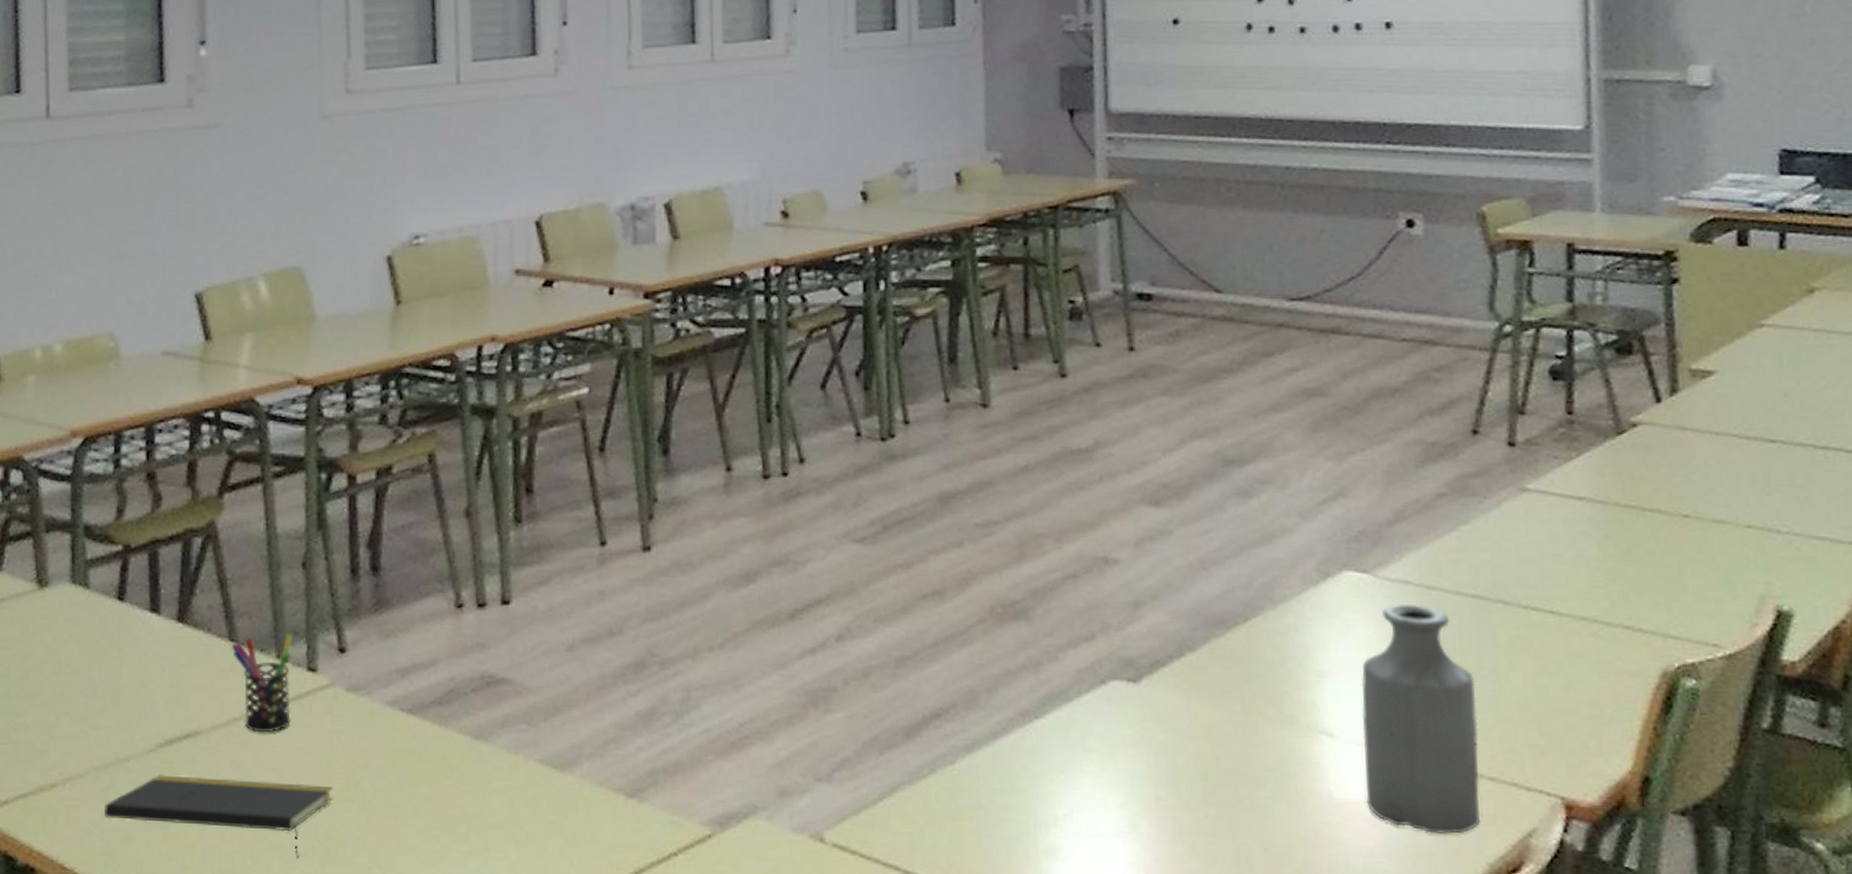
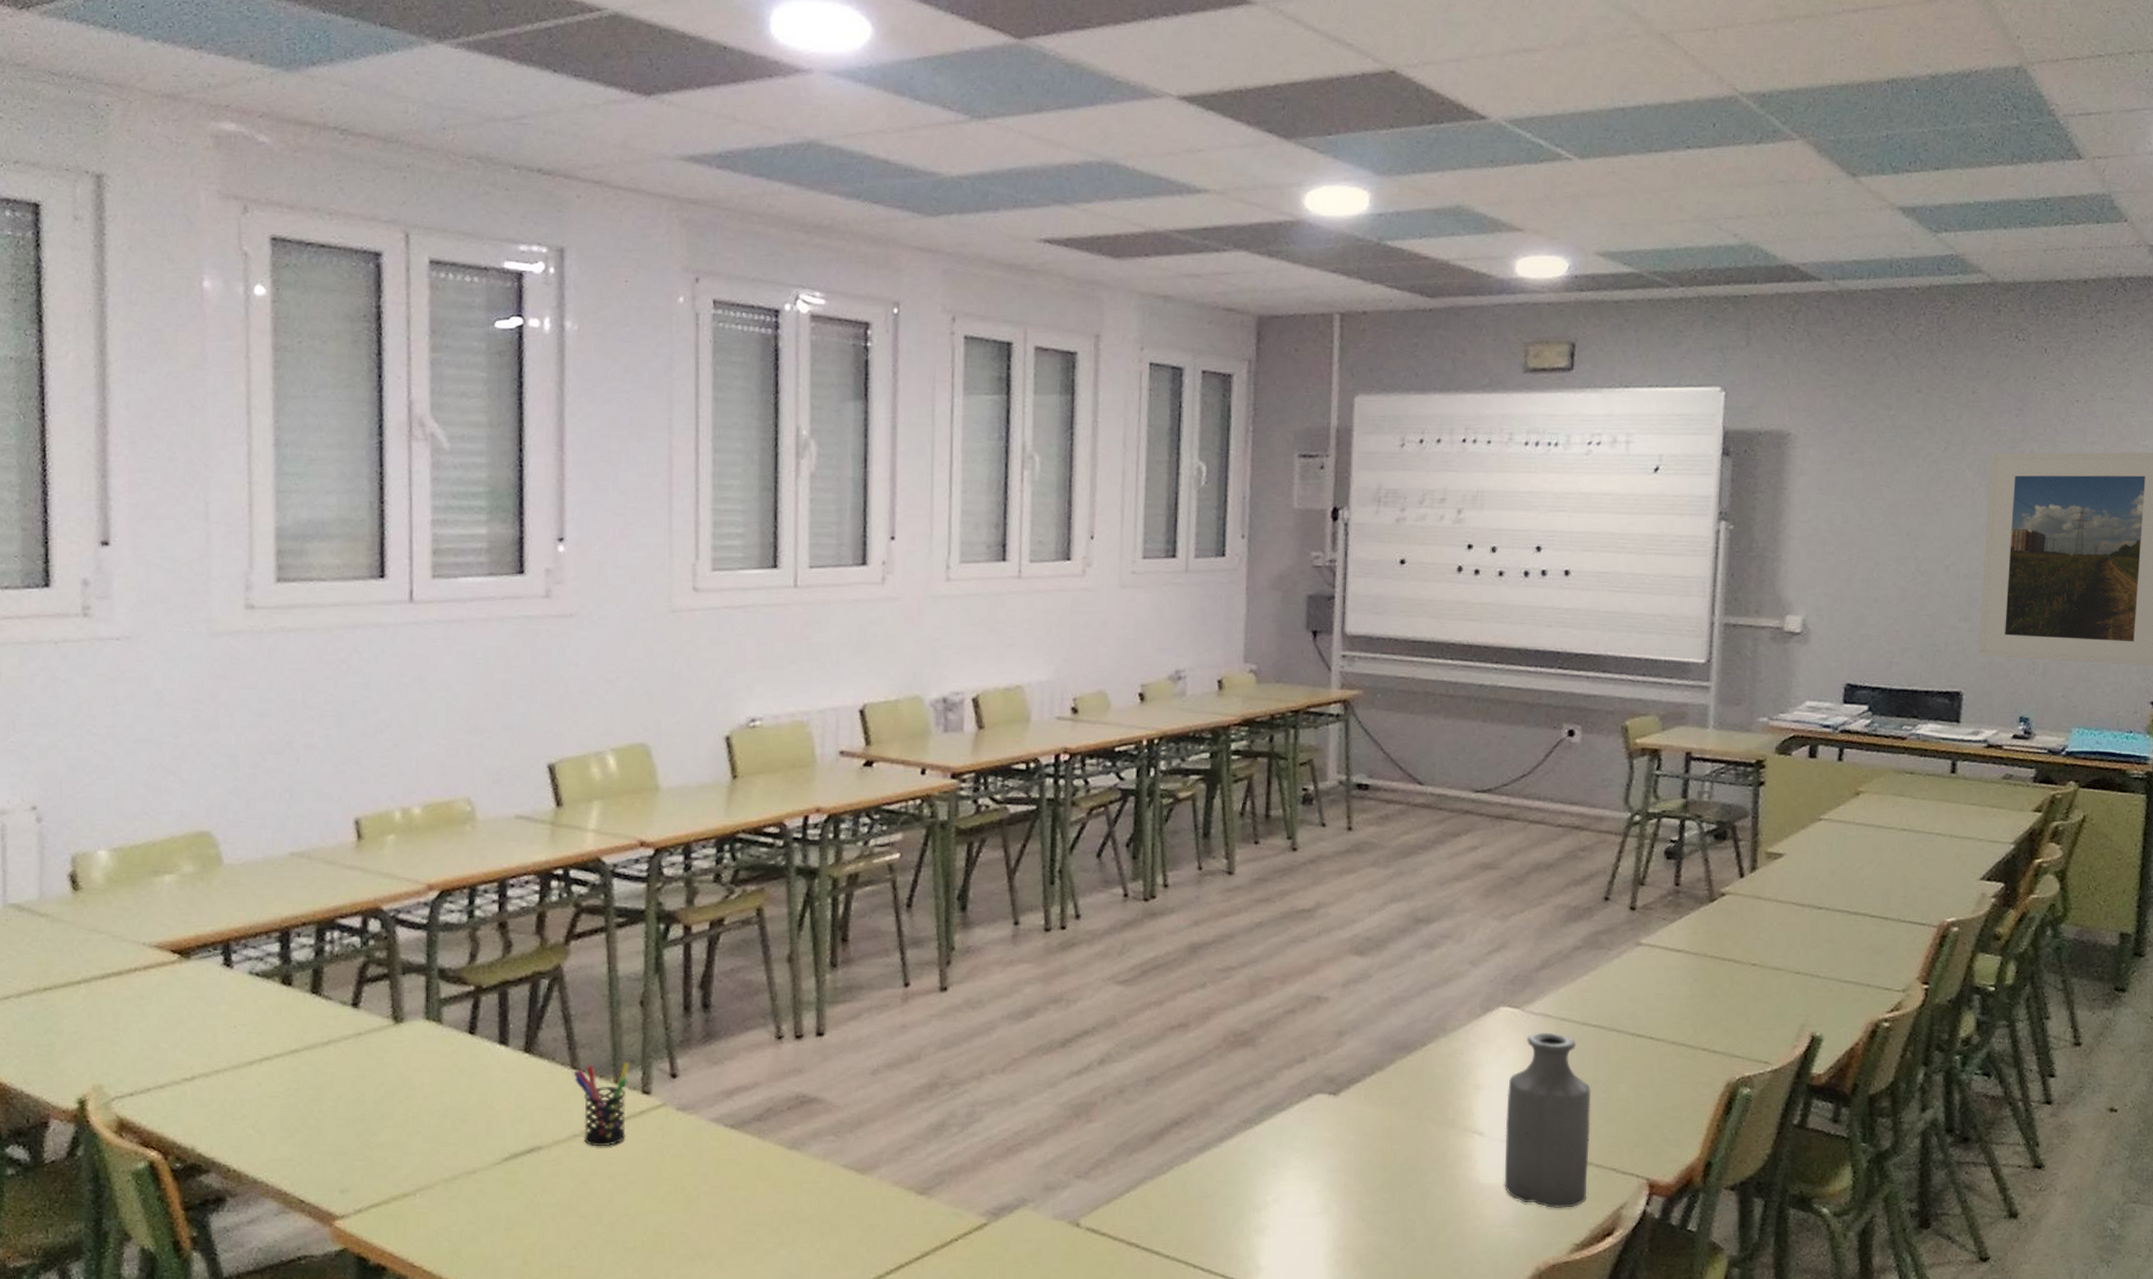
notepad: present [105,775,333,859] -> none [453,1184,662,1252]

